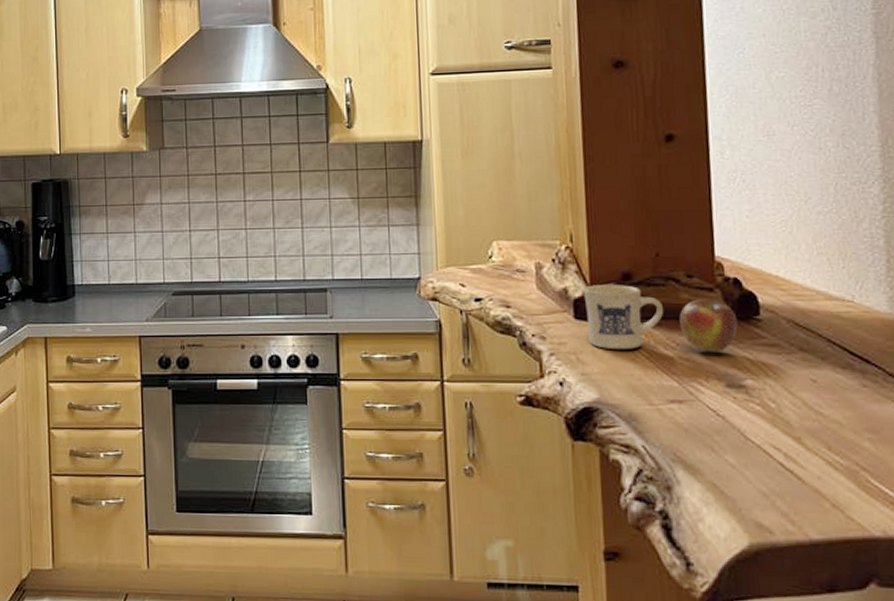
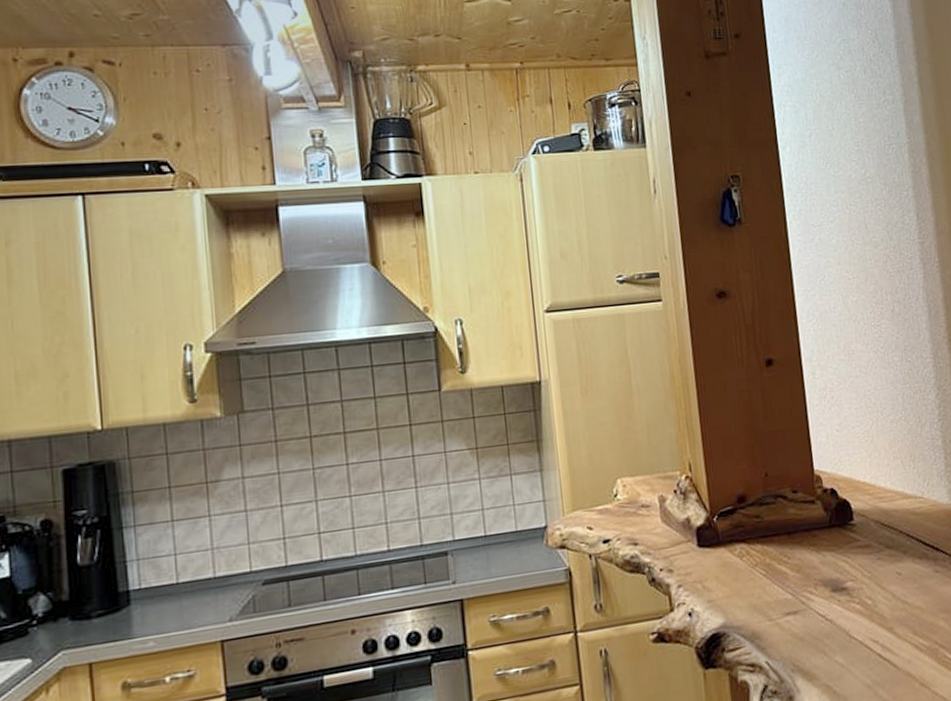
mug: present [582,285,738,351] -> none [703,507,837,573]

